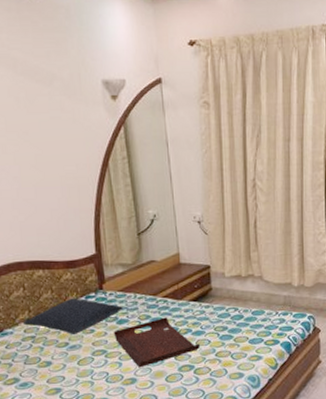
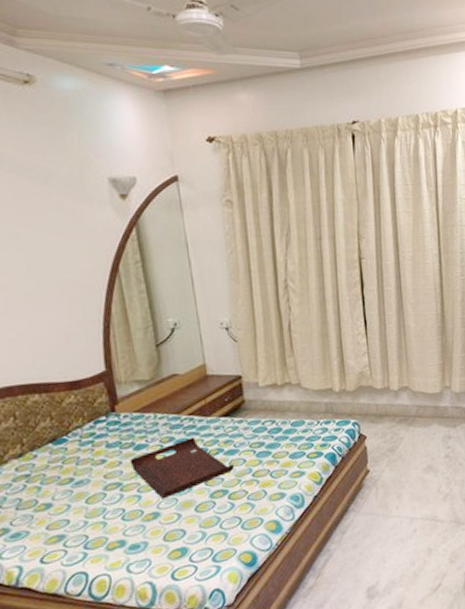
pillow: present [22,298,123,335] -> none [13,424,140,469]

